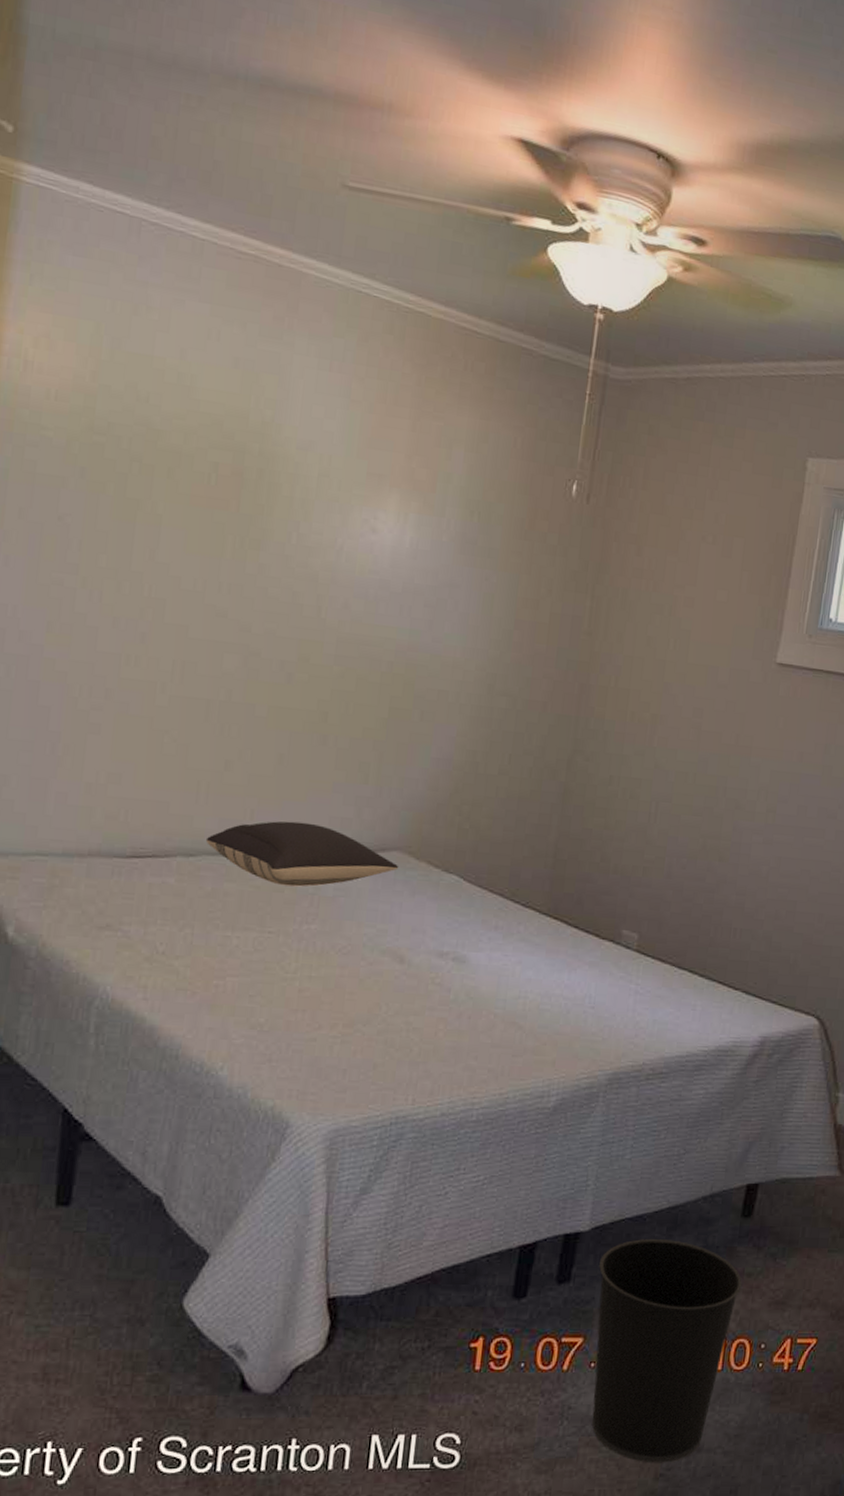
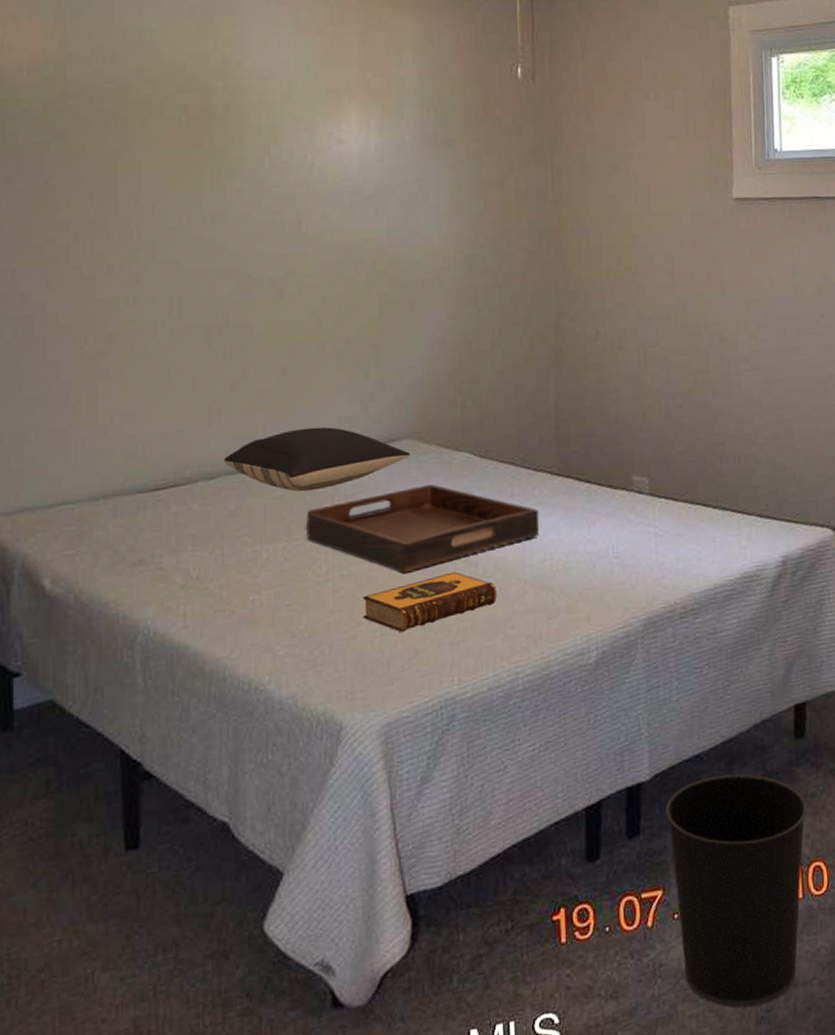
serving tray: none [280,900,521,986] -> present [306,484,540,573]
hardback book: none [326,992,465,1043] -> present [363,572,497,632]

